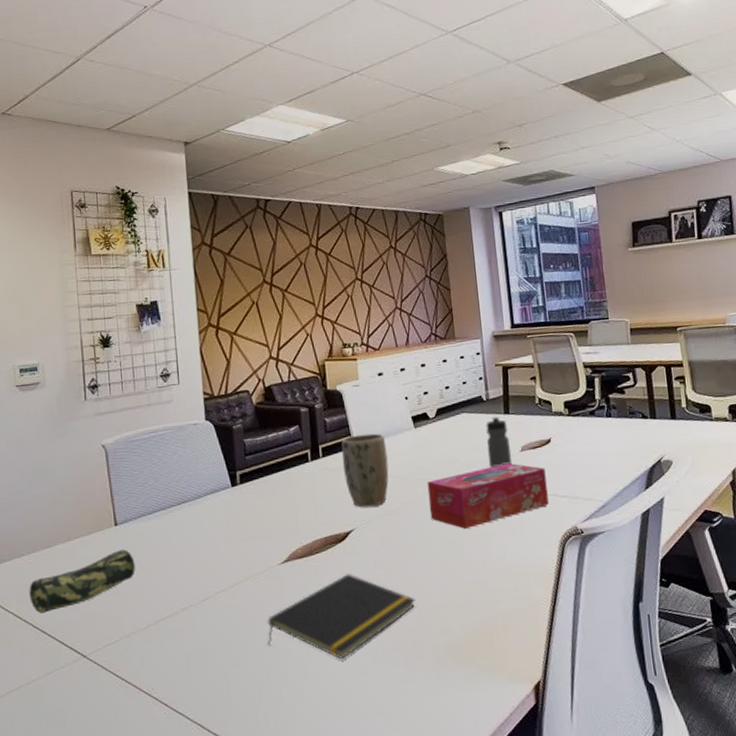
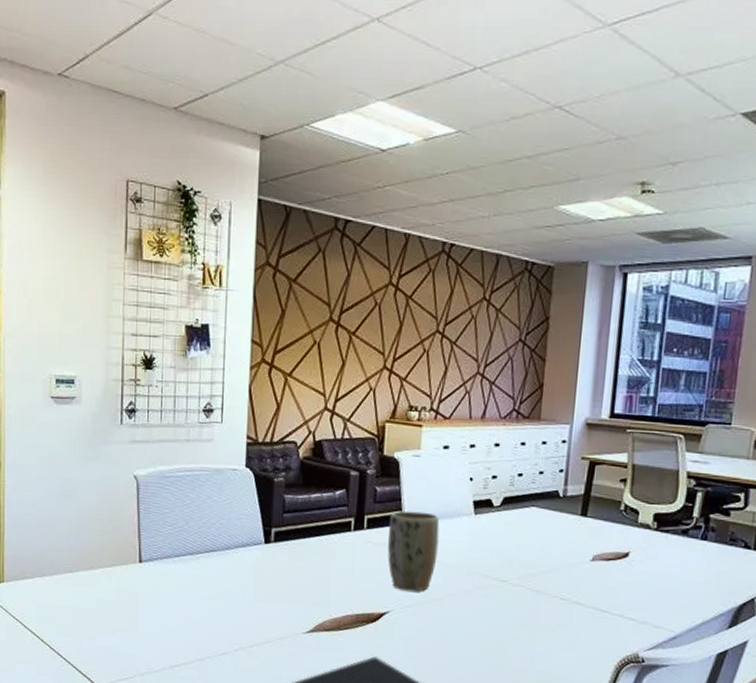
pencil case: present [29,549,135,614] -> none [48,587,156,637]
tissue box: present [427,463,549,529] -> none [475,571,615,634]
water bottle: present [486,416,513,468] -> none [551,516,582,574]

